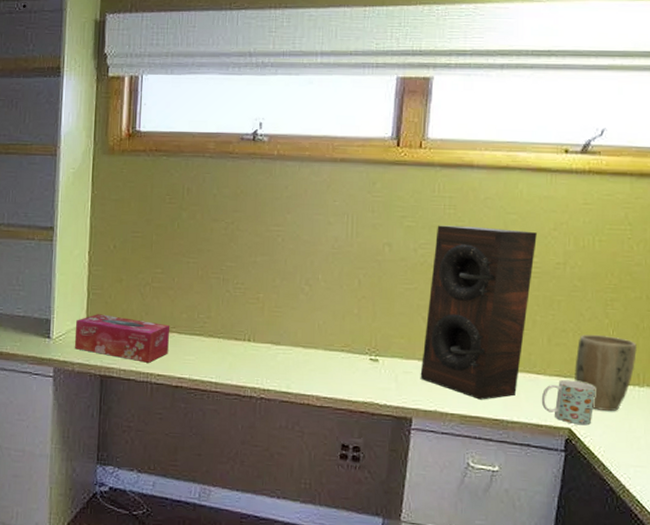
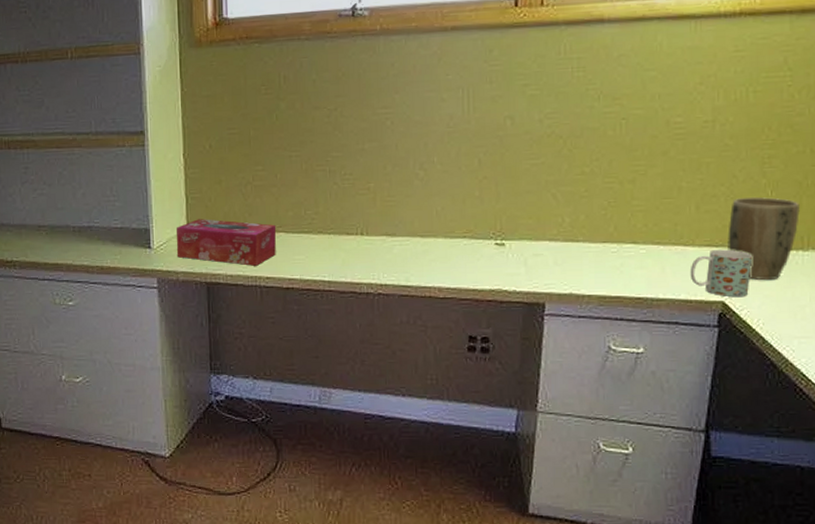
speaker: present [420,225,537,400] -> none [552,88,680,278]

